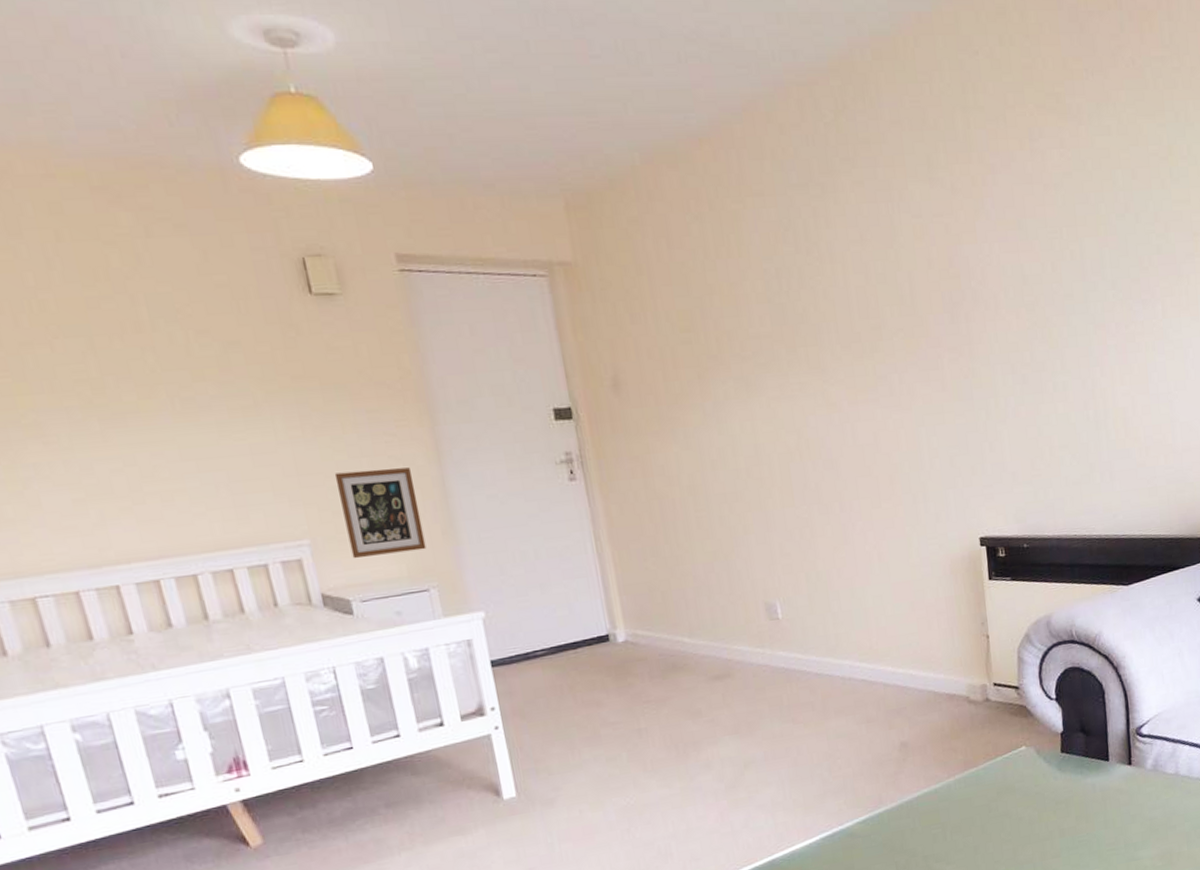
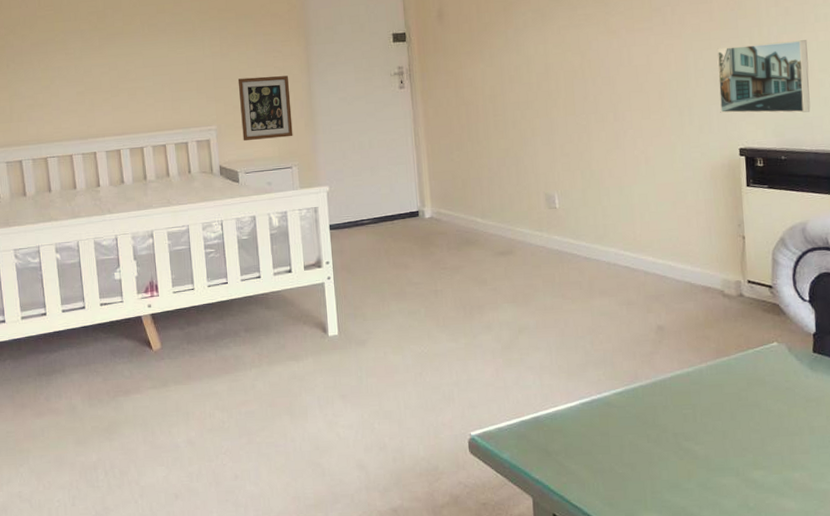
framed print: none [951,412,1052,499] -> present [717,40,811,114]

